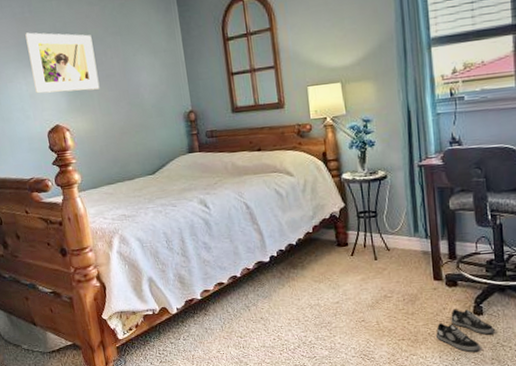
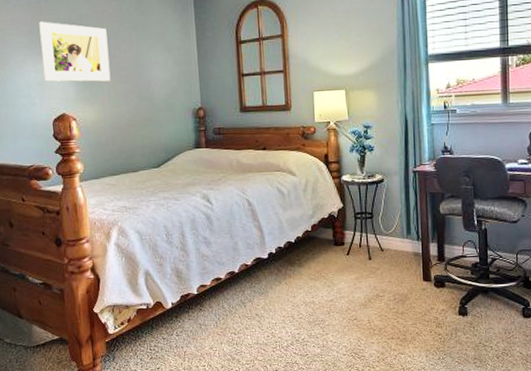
shoe: present [436,309,495,352] -> none [424,309,478,351]

